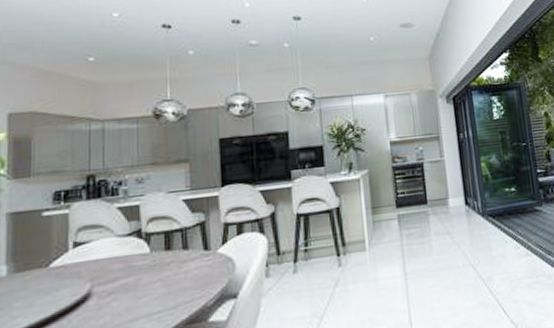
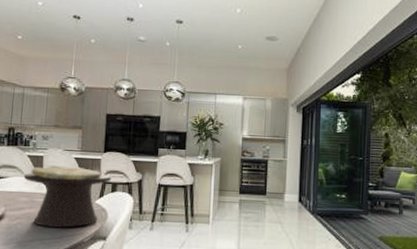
decorative bowl: none [115,210,236,298] -> present [24,166,112,228]

